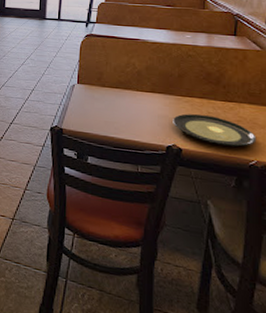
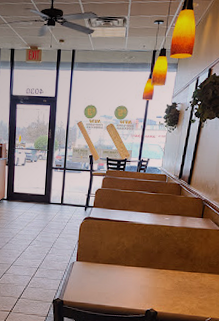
plate: present [173,113,257,147] -> none [151,283,212,308]

